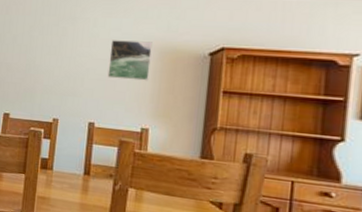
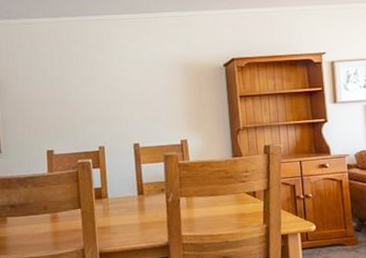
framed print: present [107,40,153,81] -> none [140,60,179,99]

